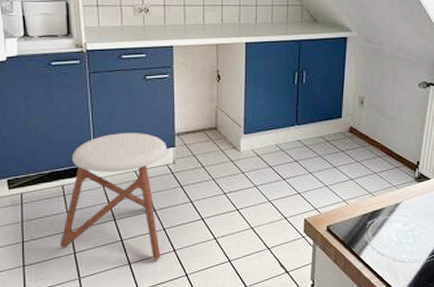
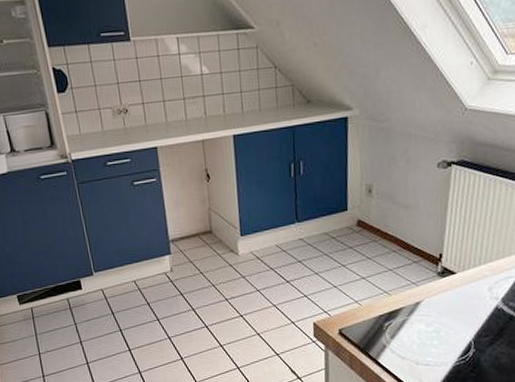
stool: present [59,133,168,260] -> none [72,242,169,369]

